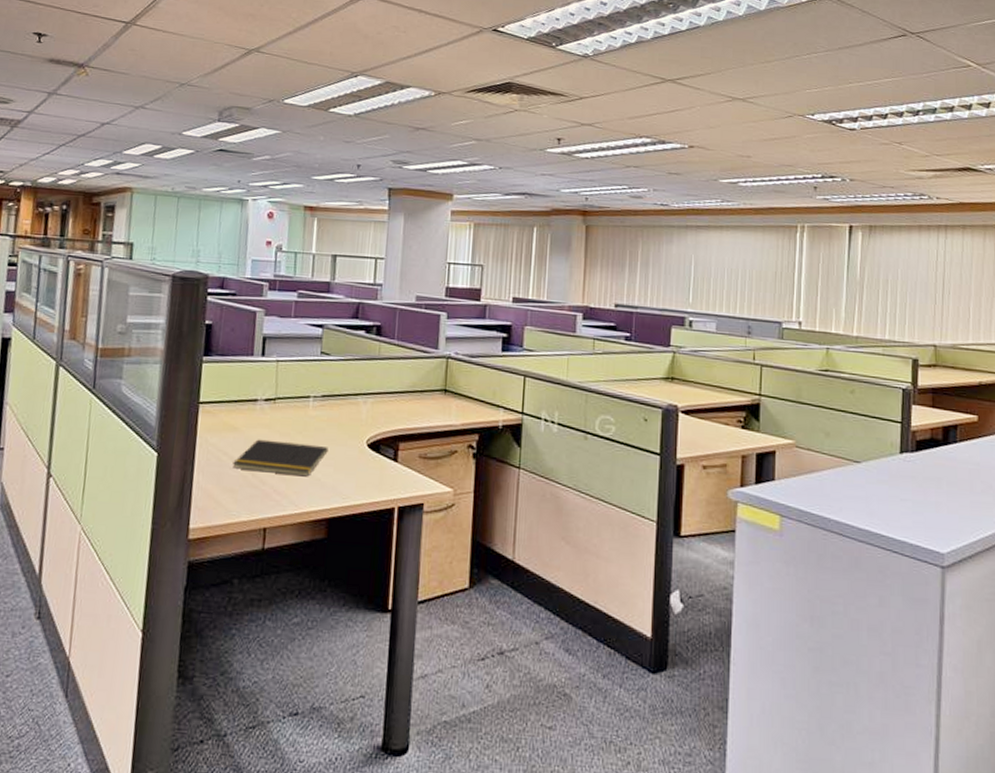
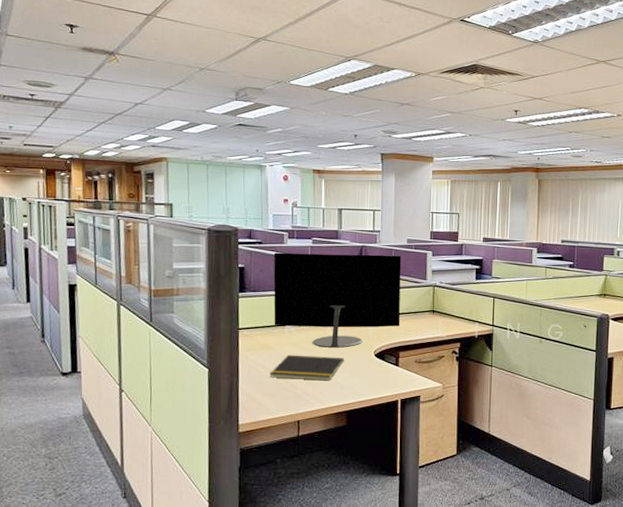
monitor: none [243,307,408,434] -> present [273,252,402,348]

